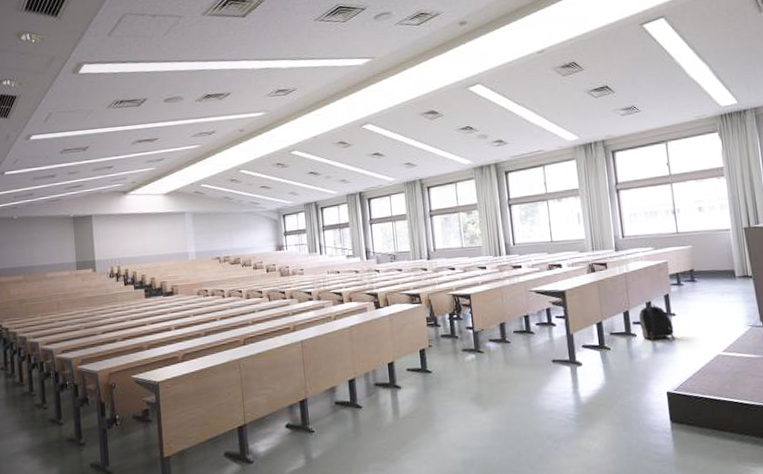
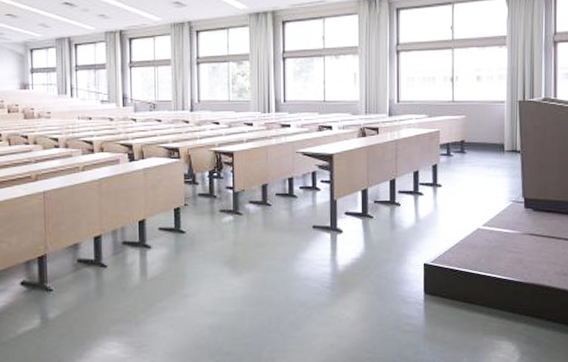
backpack: present [638,303,675,342] -> none [404,173,438,212]

